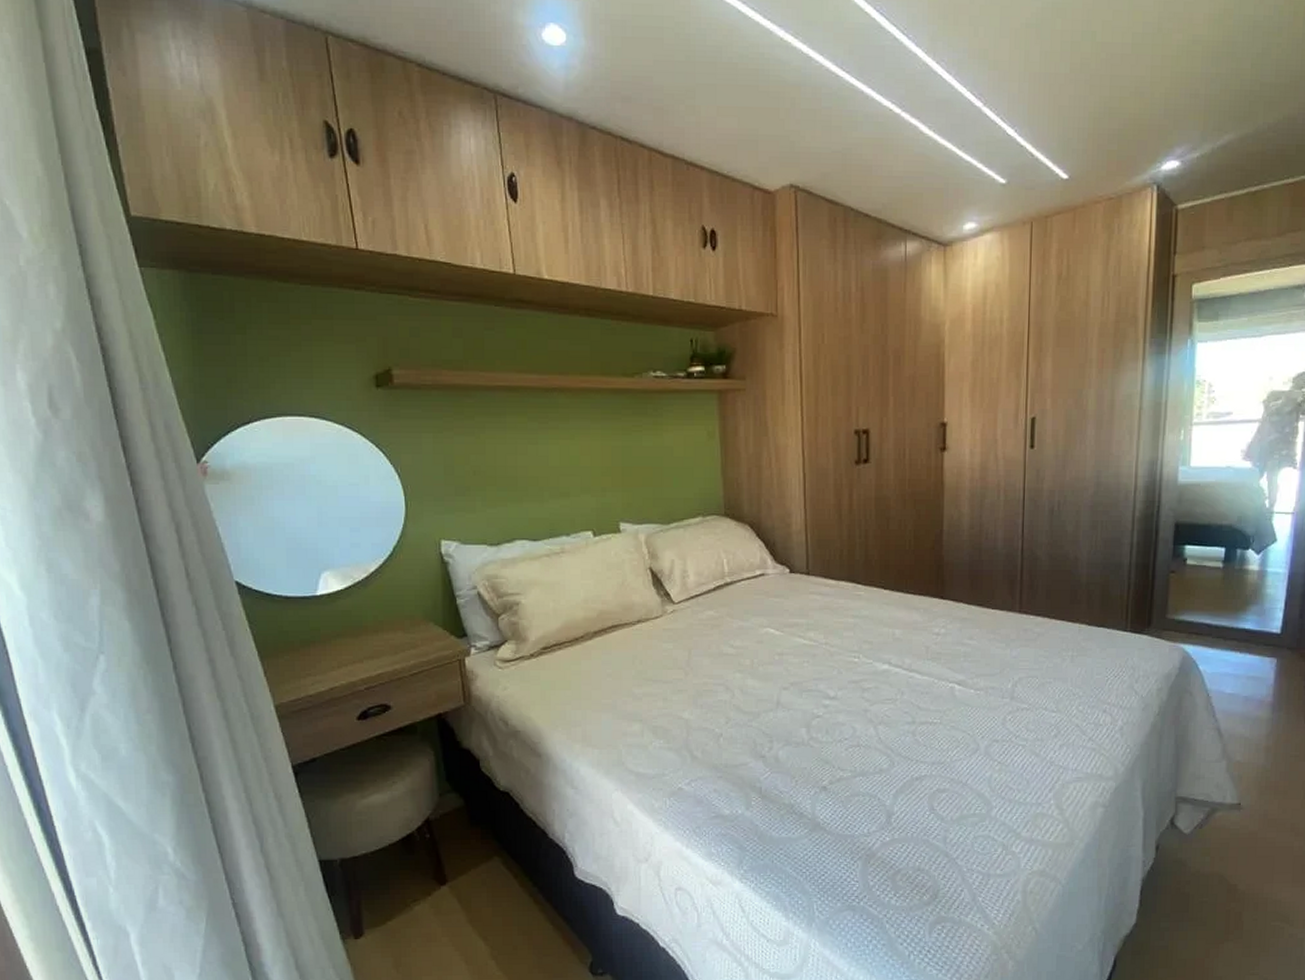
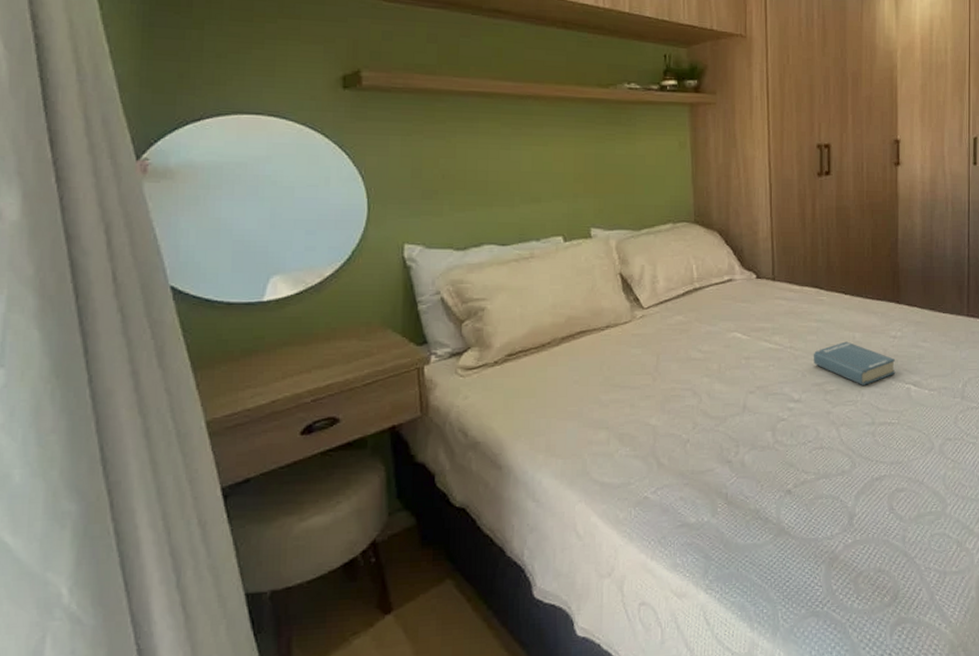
hardback book: none [850,638,939,685] -> present [814,341,896,386]

